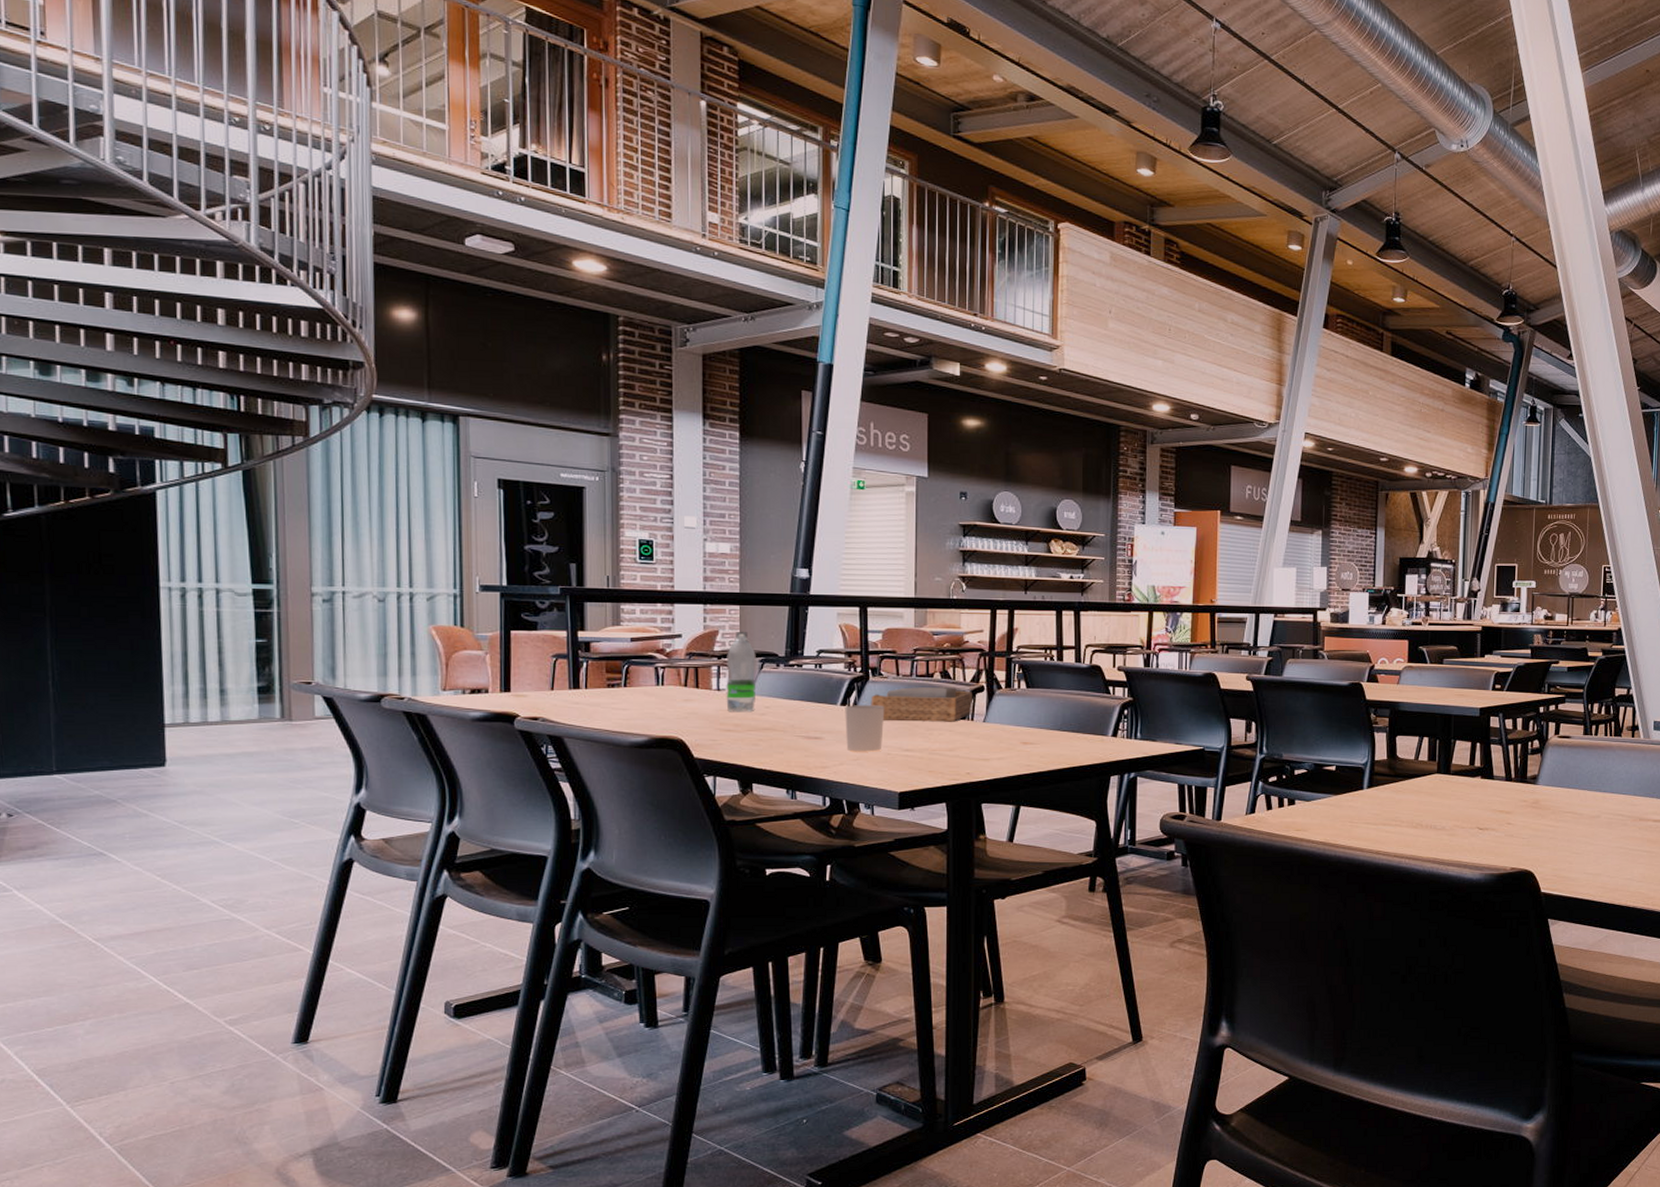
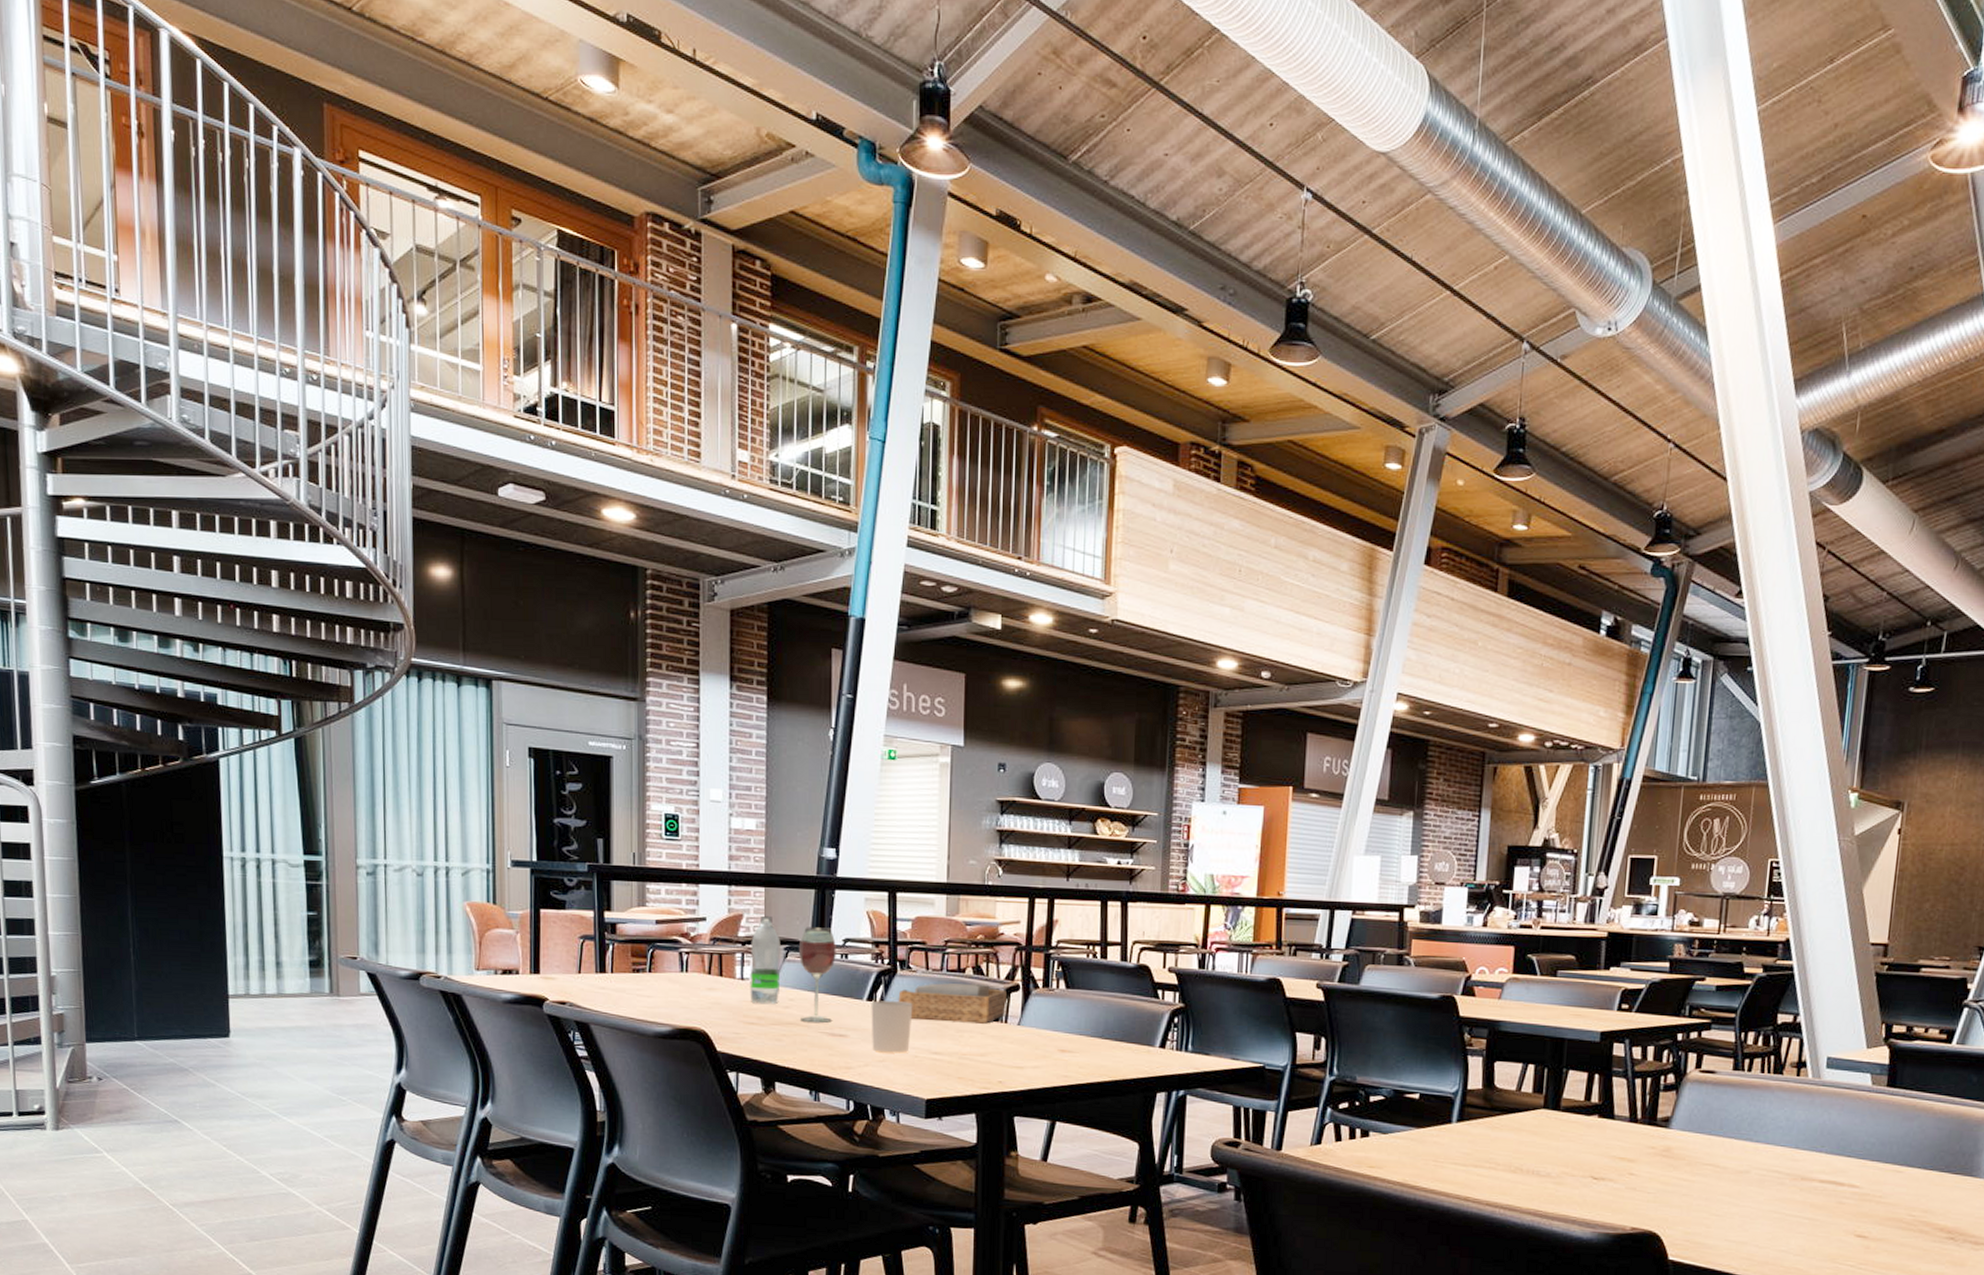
wineglass: none [773,640,810,728] -> present [798,927,836,1023]

